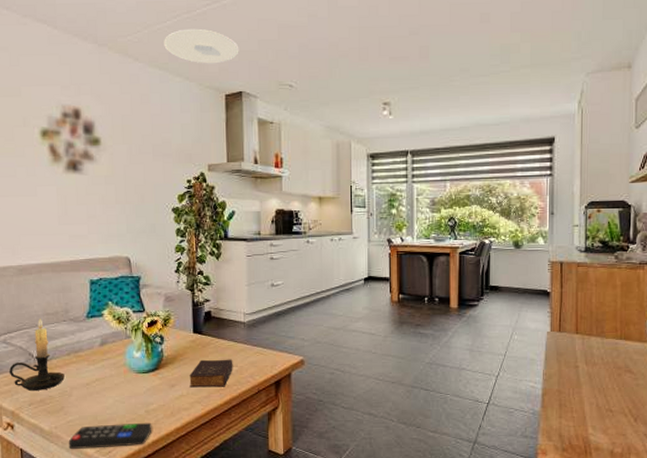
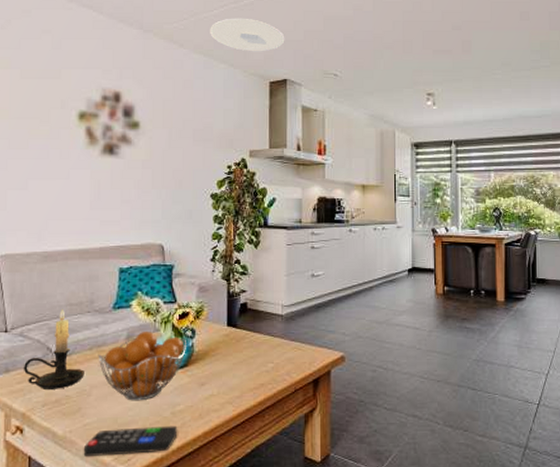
fruit basket: none [75,338,156,401] -> present [98,332,186,401]
book: present [189,359,233,388] -> none [221,355,269,387]

